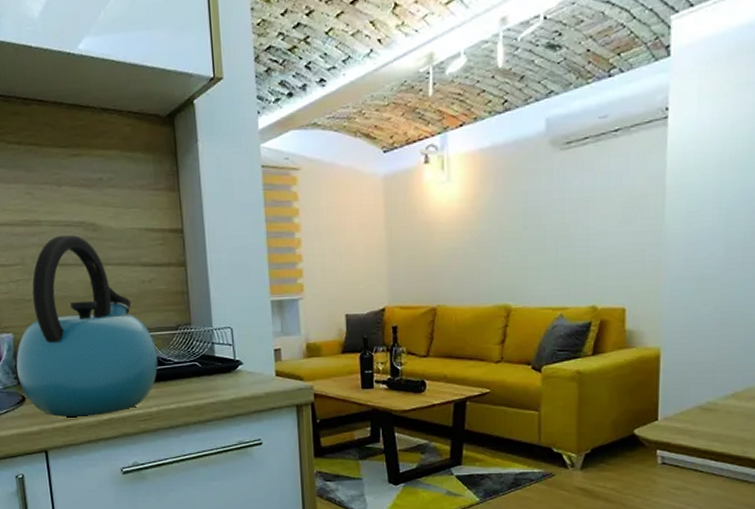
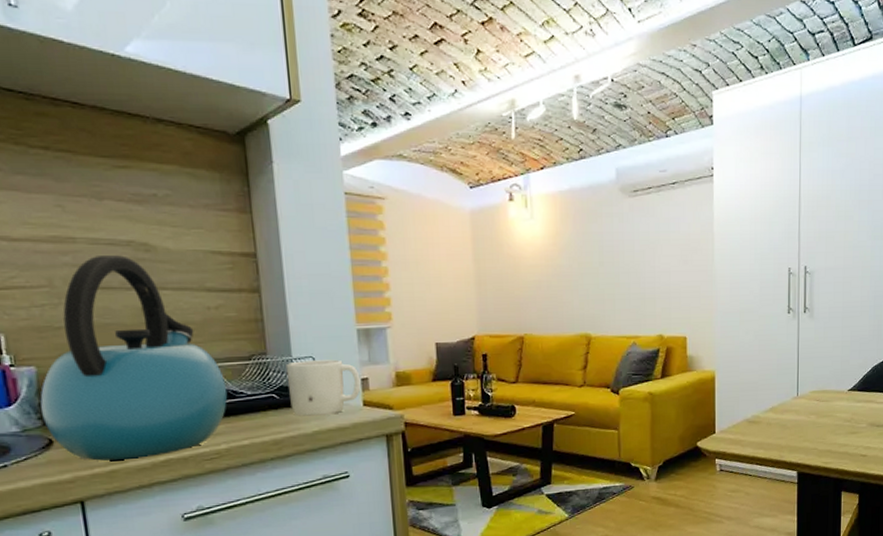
mug: none [207,330,274,385] -> present [285,359,361,417]

